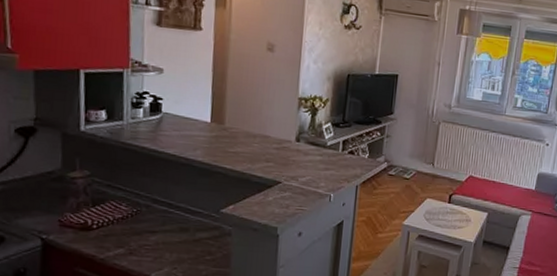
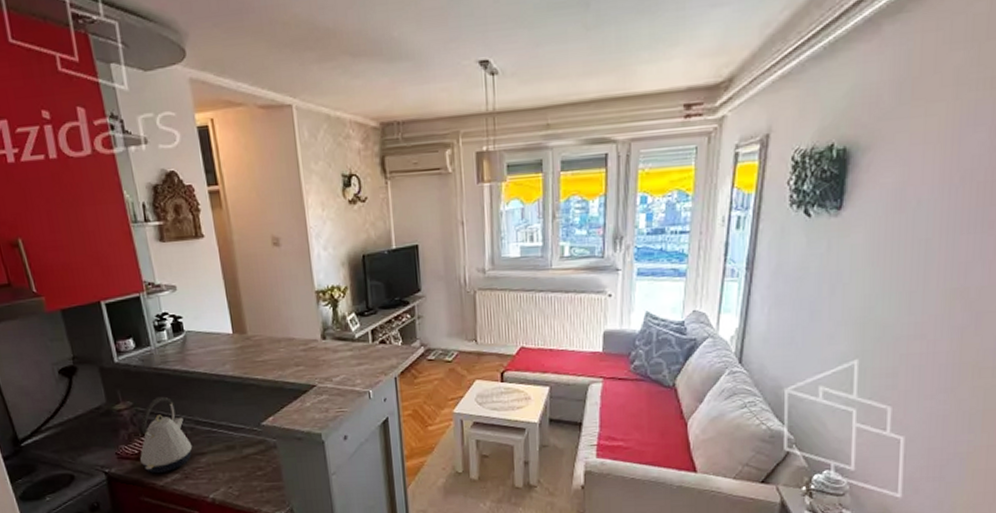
kettle: none [85,170,145,247] -> present [140,396,193,474]

